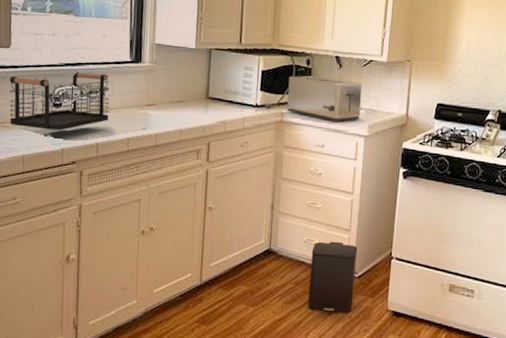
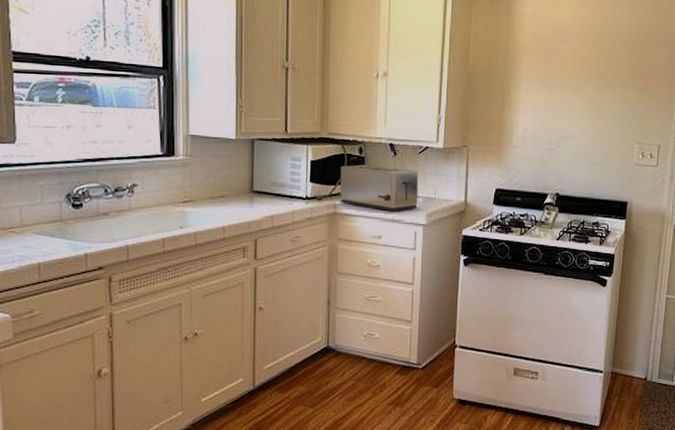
dish rack: present [9,71,110,131] -> none [16,167,140,234]
pedal bin: present [308,241,358,313] -> none [371,334,421,406]

